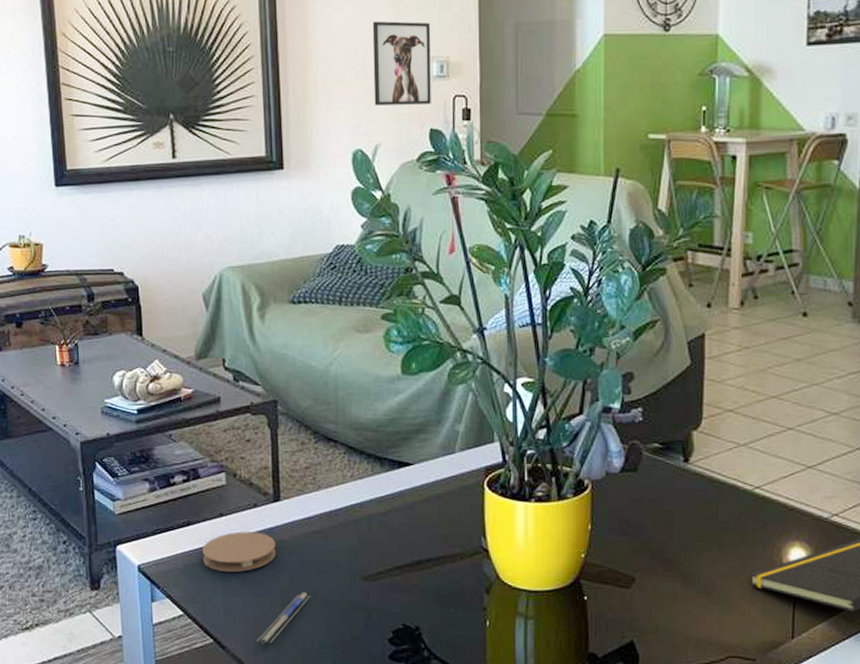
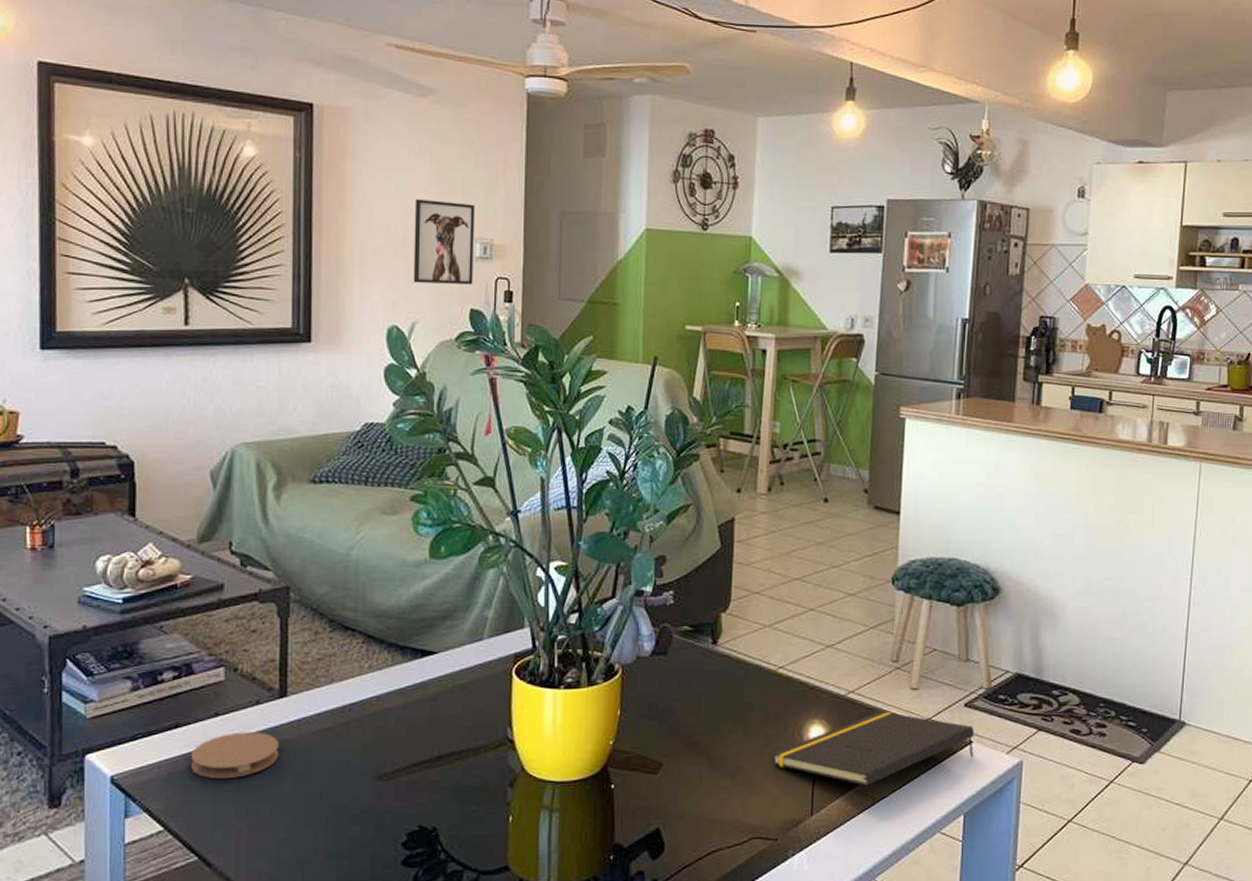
pen: present [257,591,311,645] -> none [250,796,317,859]

